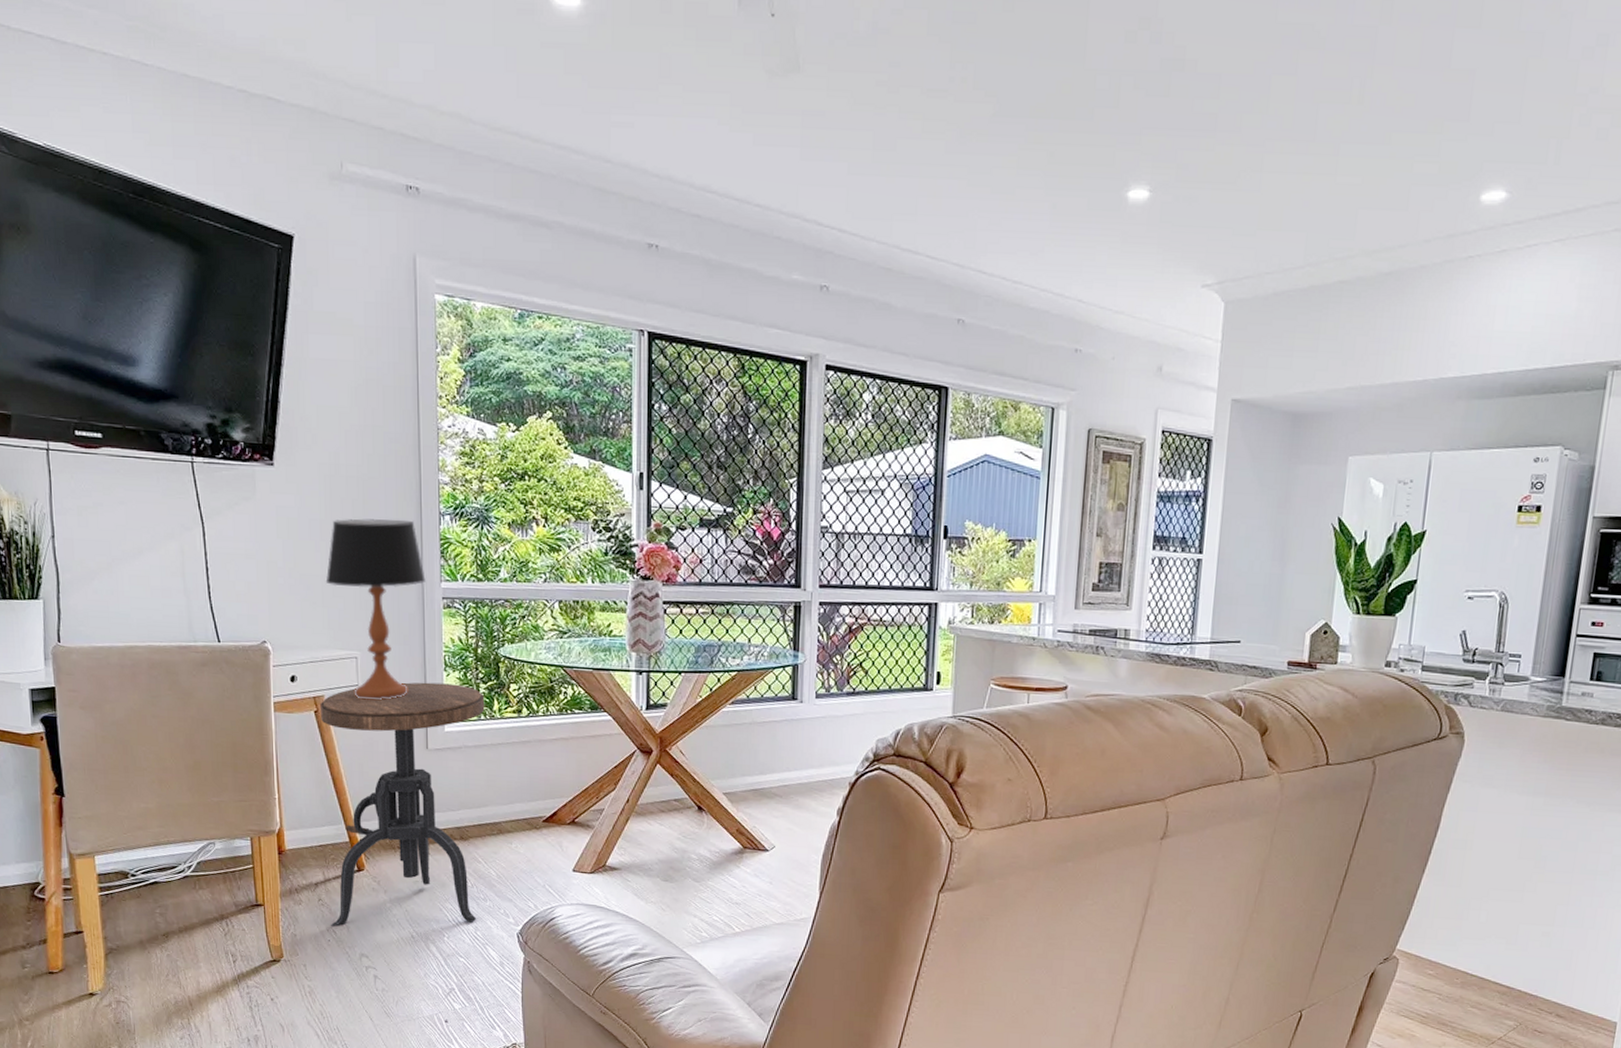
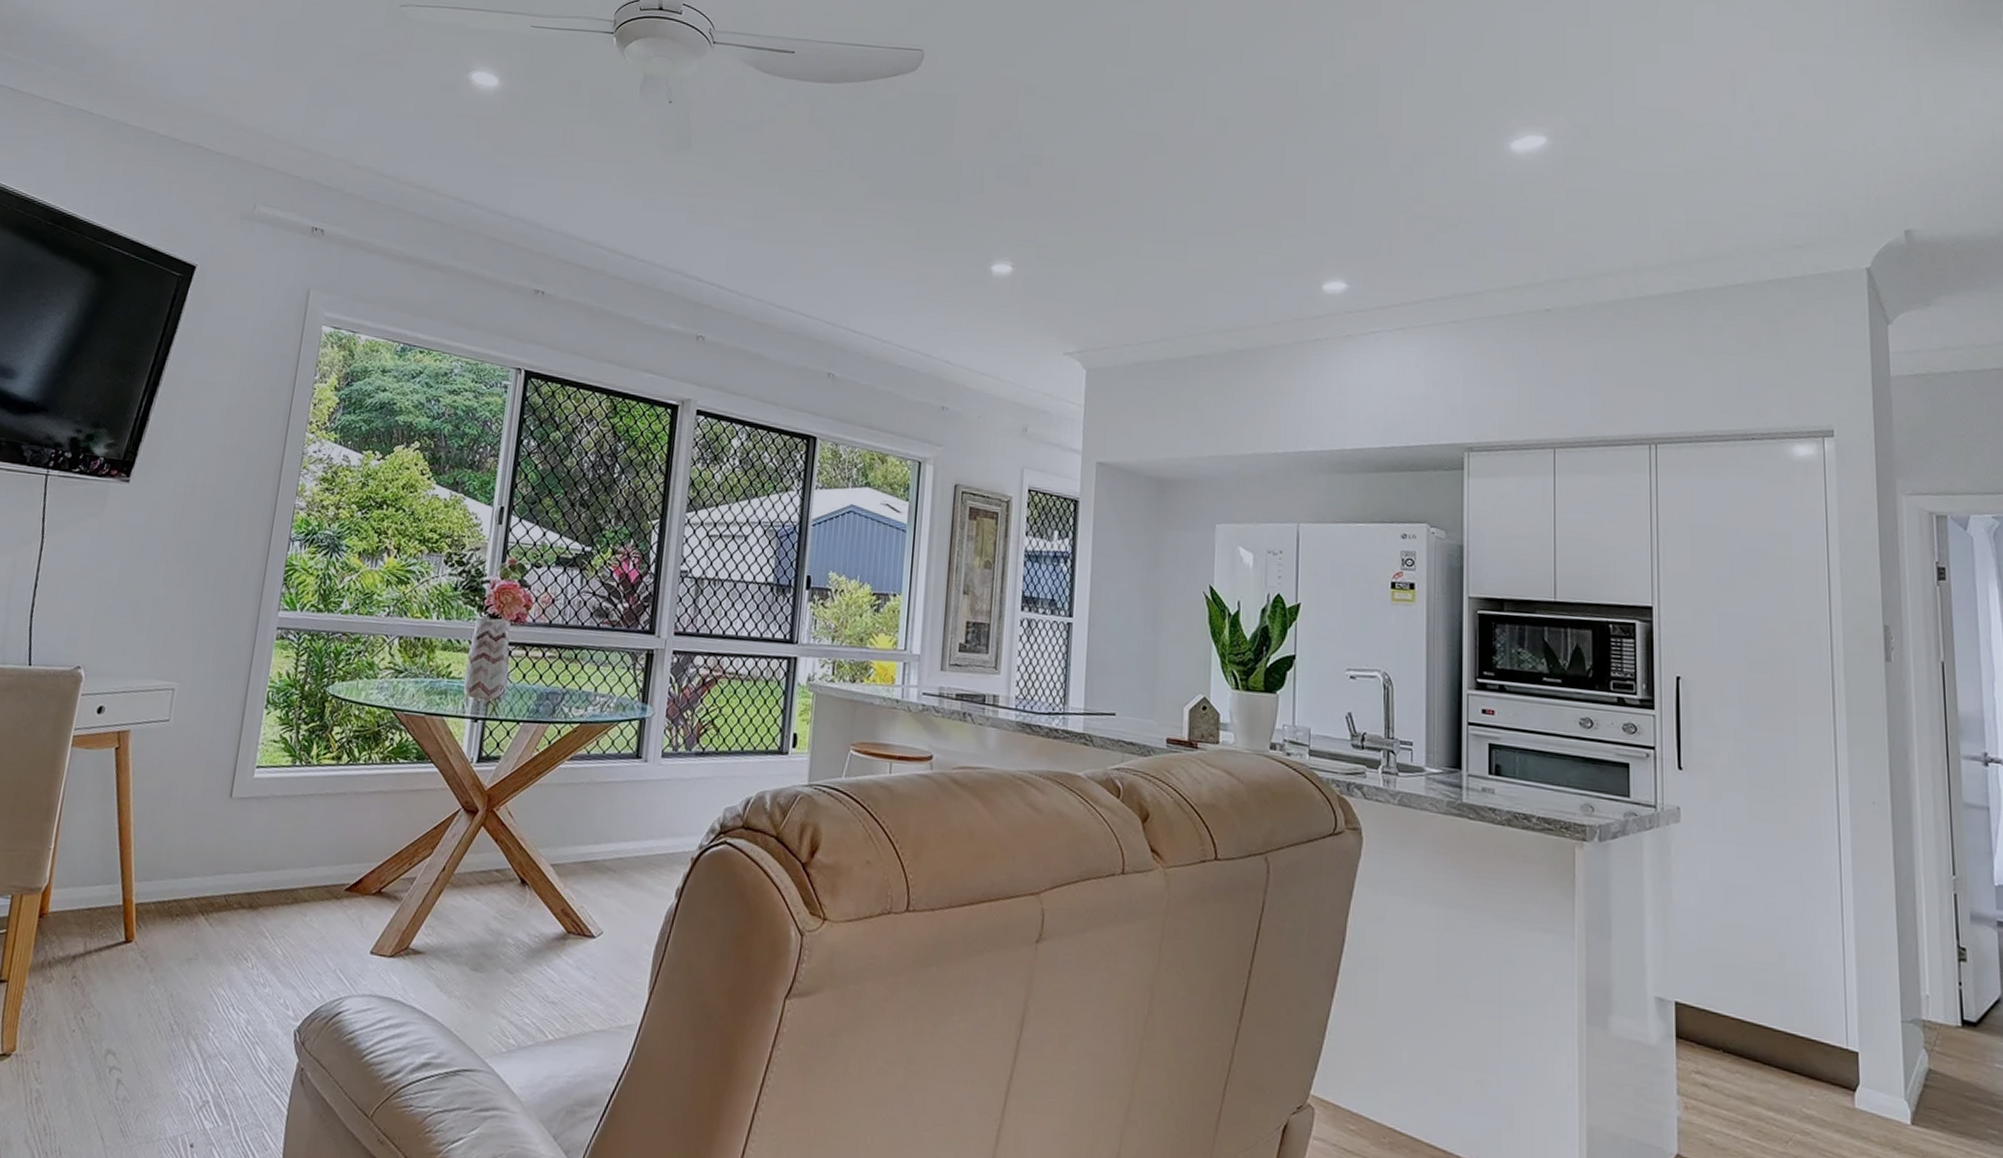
side table: present [319,682,484,927] -> none [80,719,303,1014]
table lamp: present [325,518,426,700] -> none [157,540,264,738]

